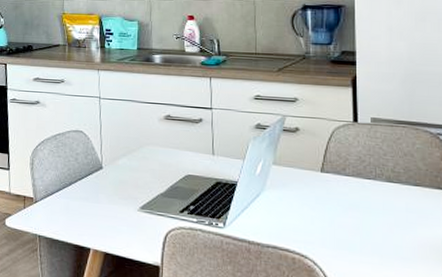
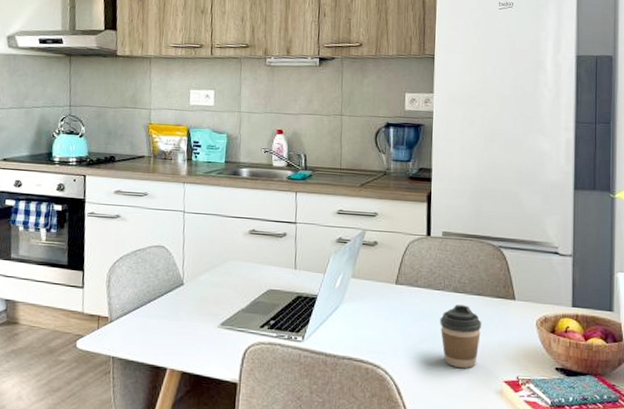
coffee cup: none [372,195,422,263] -> present [440,305,482,368]

